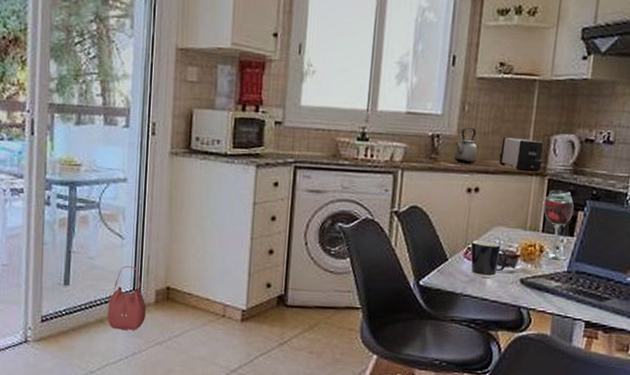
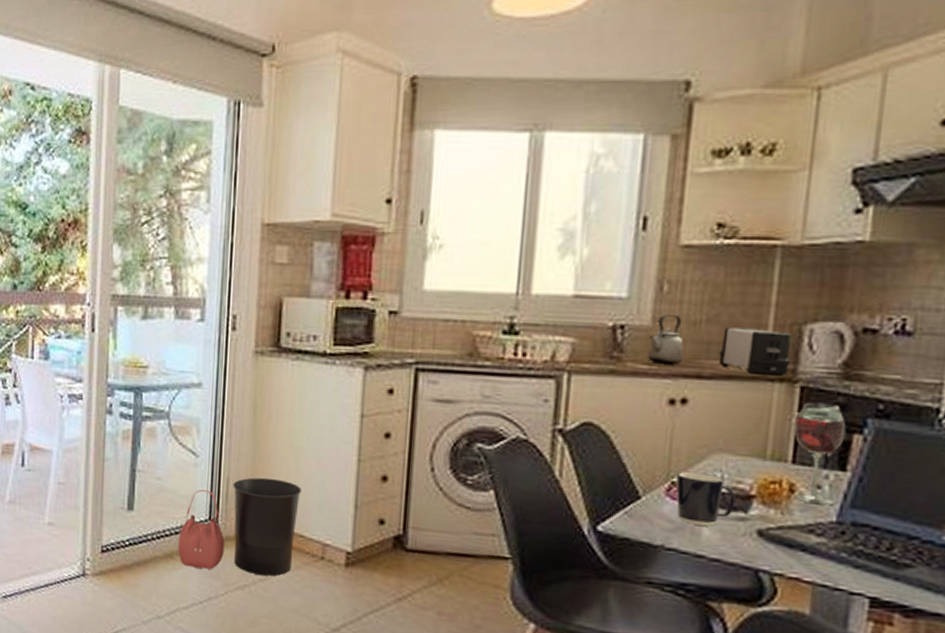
waste bin: none [153,254,208,333] -> present [233,477,302,576]

